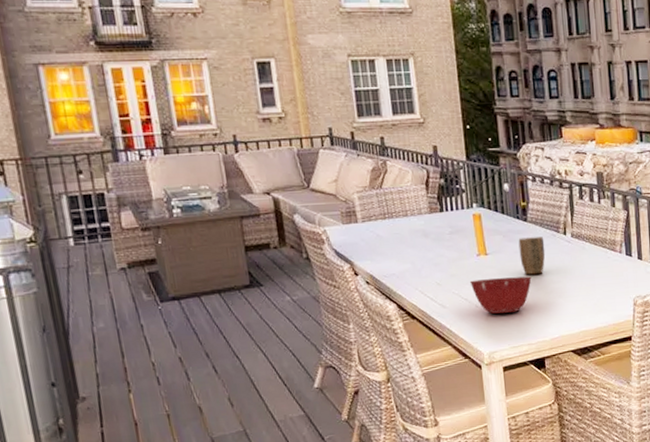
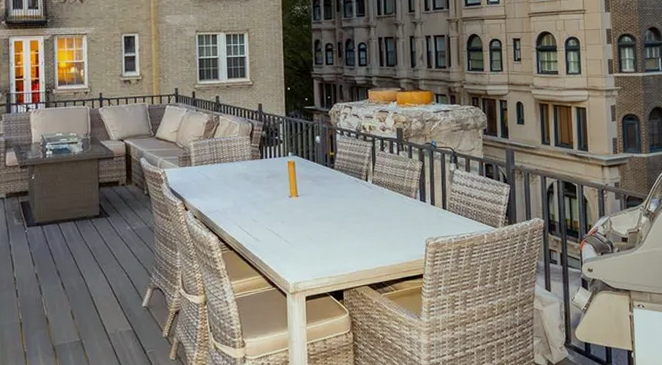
mixing bowl: present [469,276,532,314] -> none [281,216,335,248]
plant pot: present [518,237,546,275] -> none [325,182,349,215]

